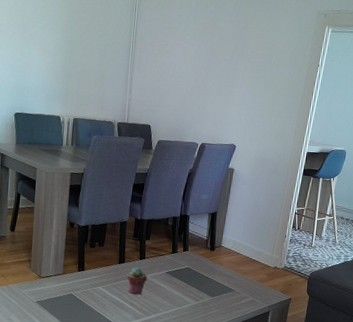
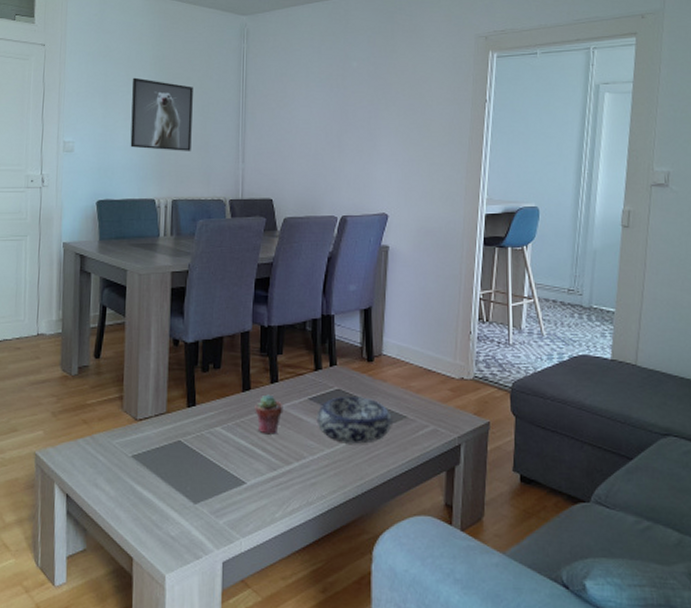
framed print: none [42,16,94,81] -> present [130,77,193,151]
decorative bowl: none [170,273,224,306] -> present [316,397,392,444]

